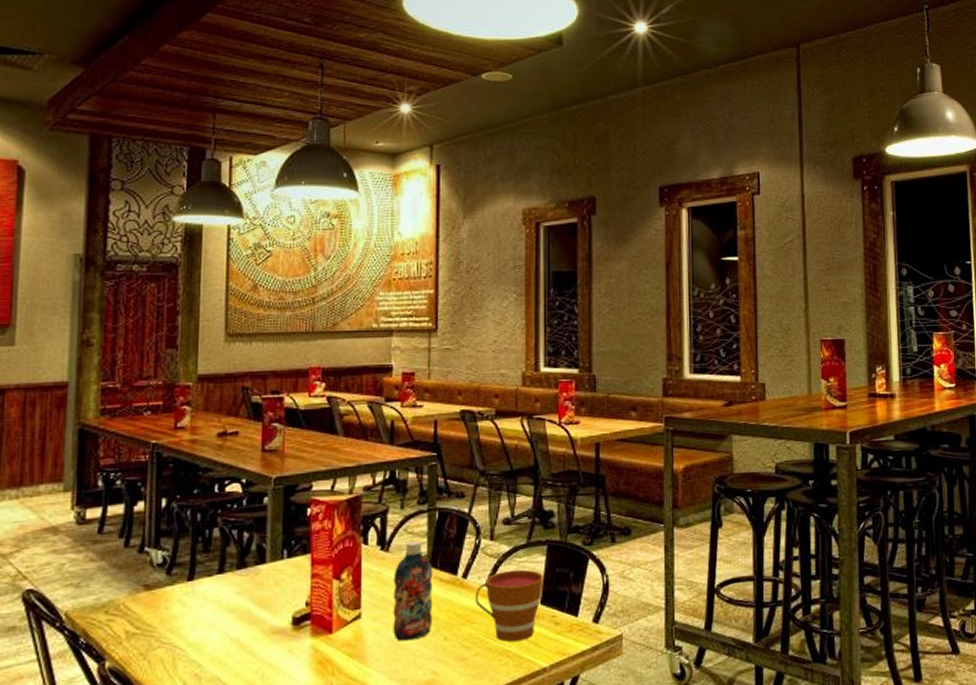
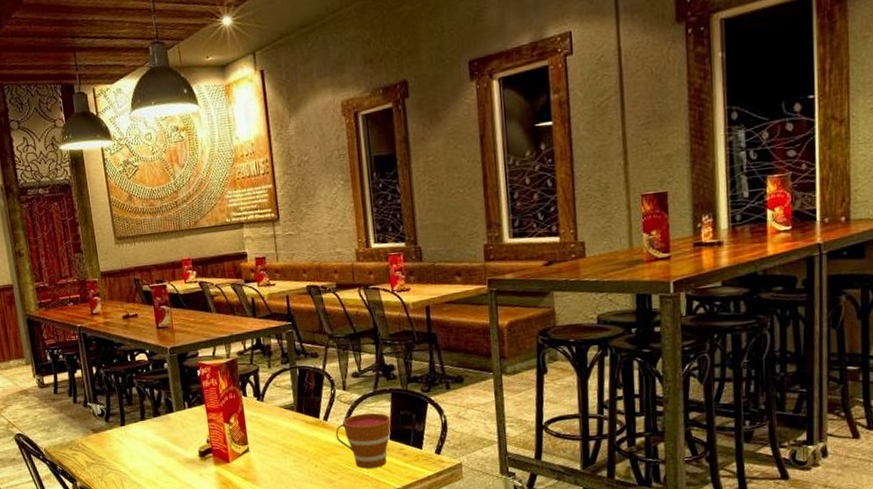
bottle: present [393,540,433,642] -> none [269,392,305,469]

